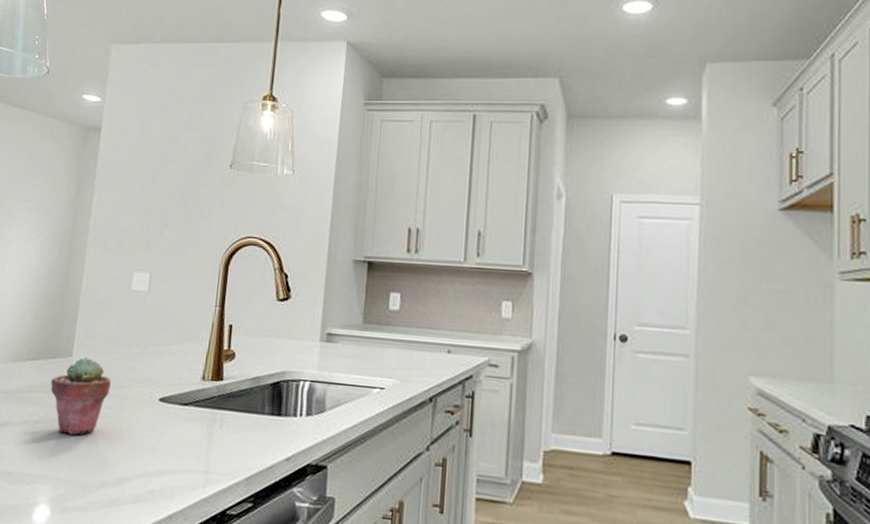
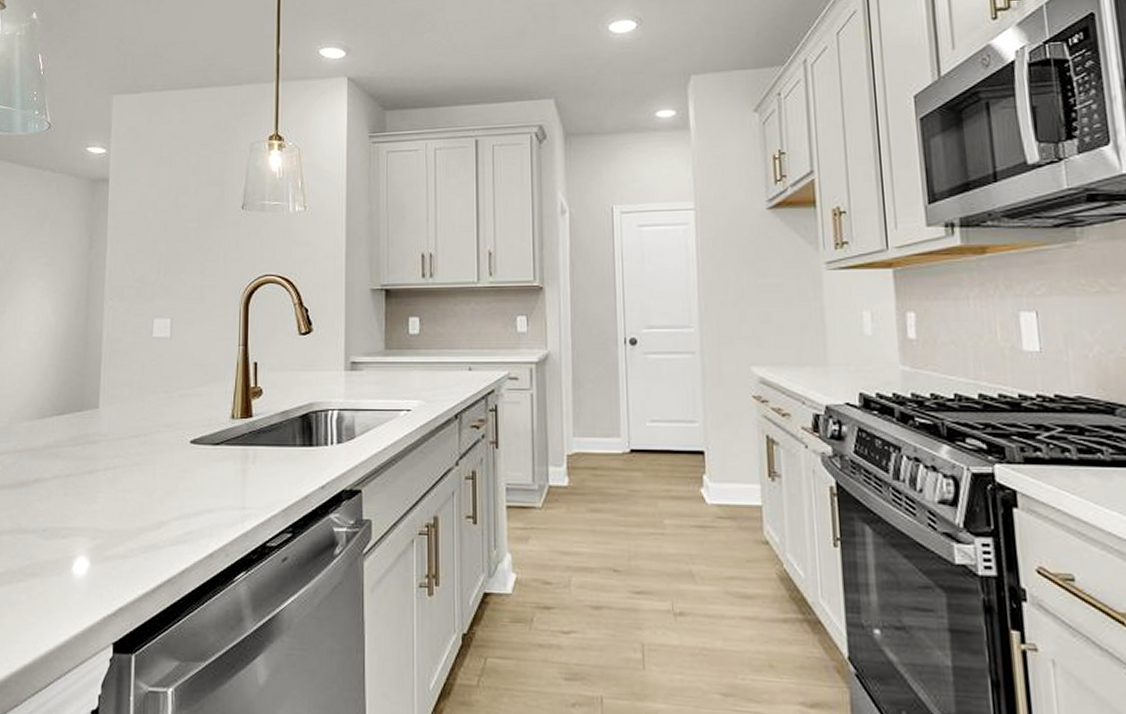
potted succulent: present [50,357,111,435] -> none [79,407,140,485]

